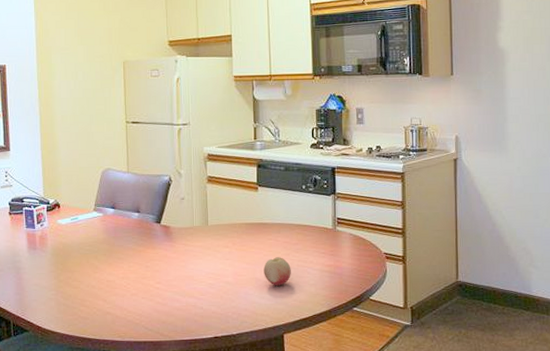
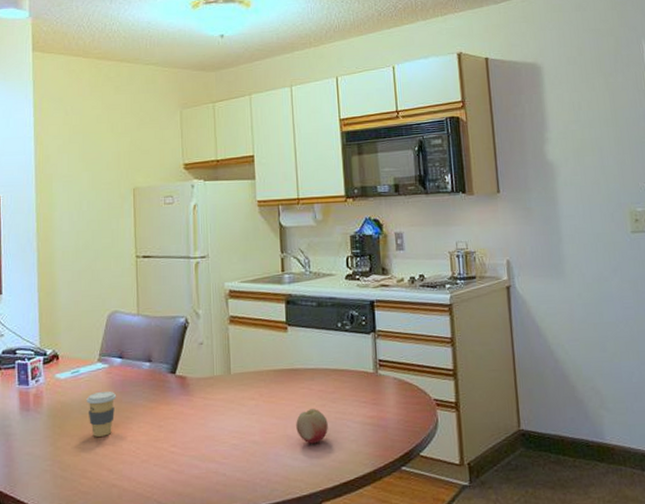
coffee cup: none [84,235,110,273] -> present [86,391,117,437]

